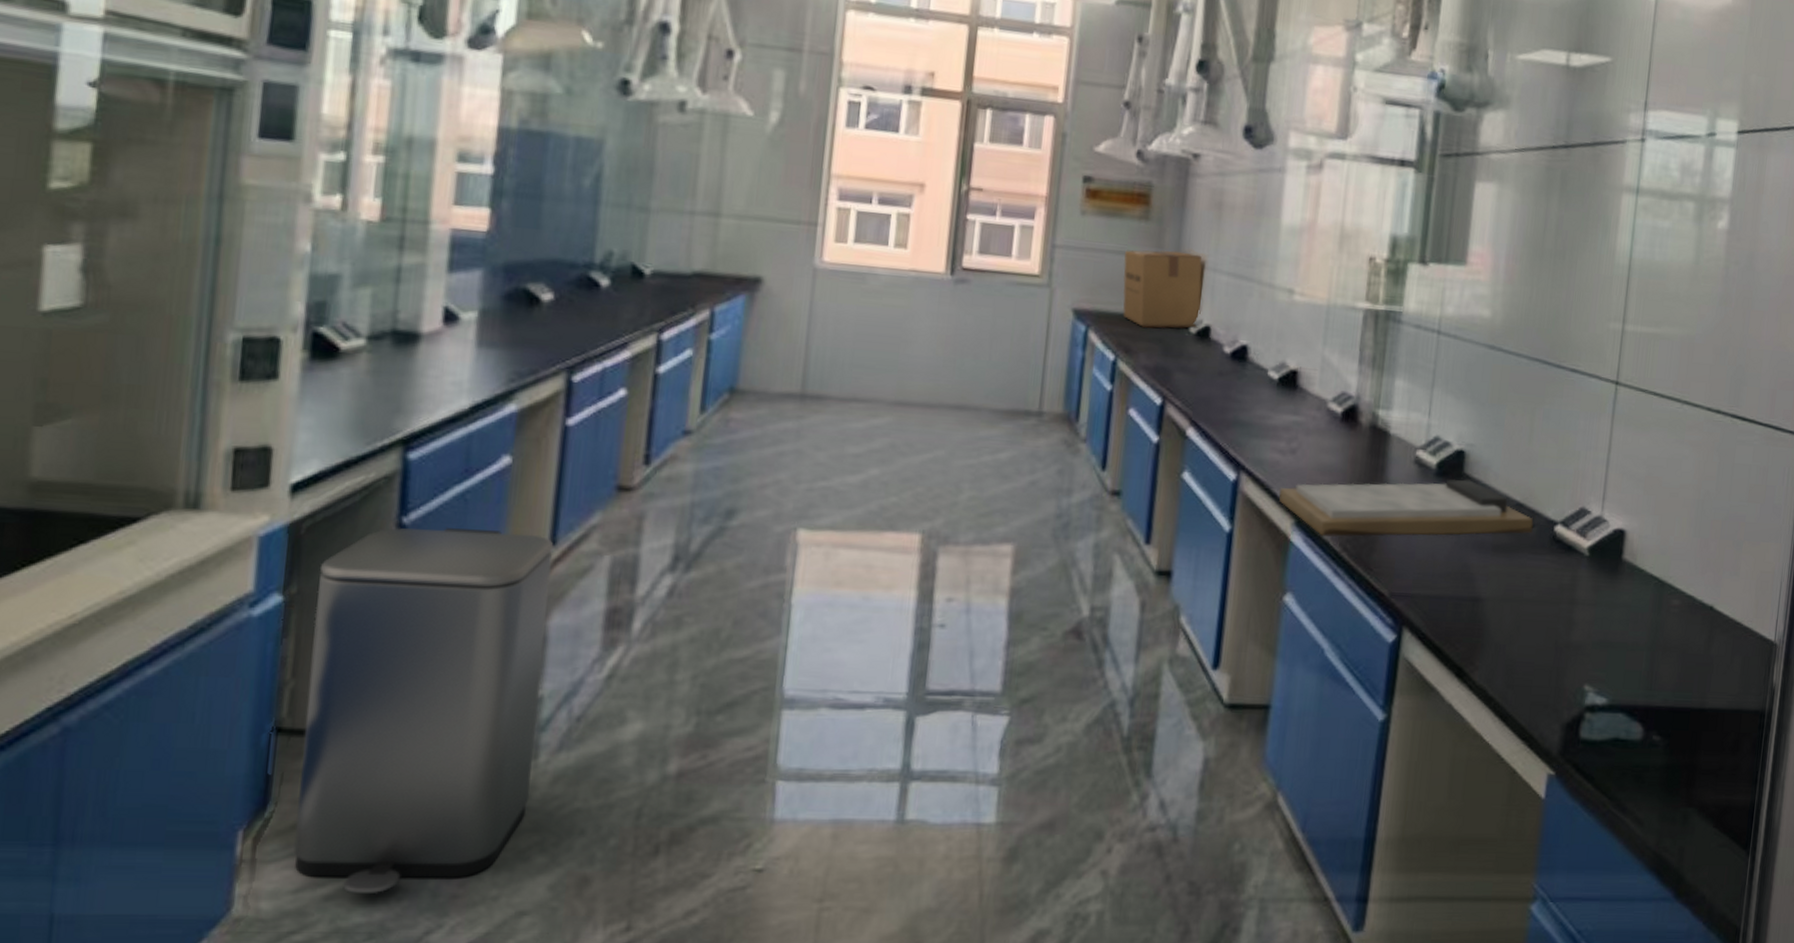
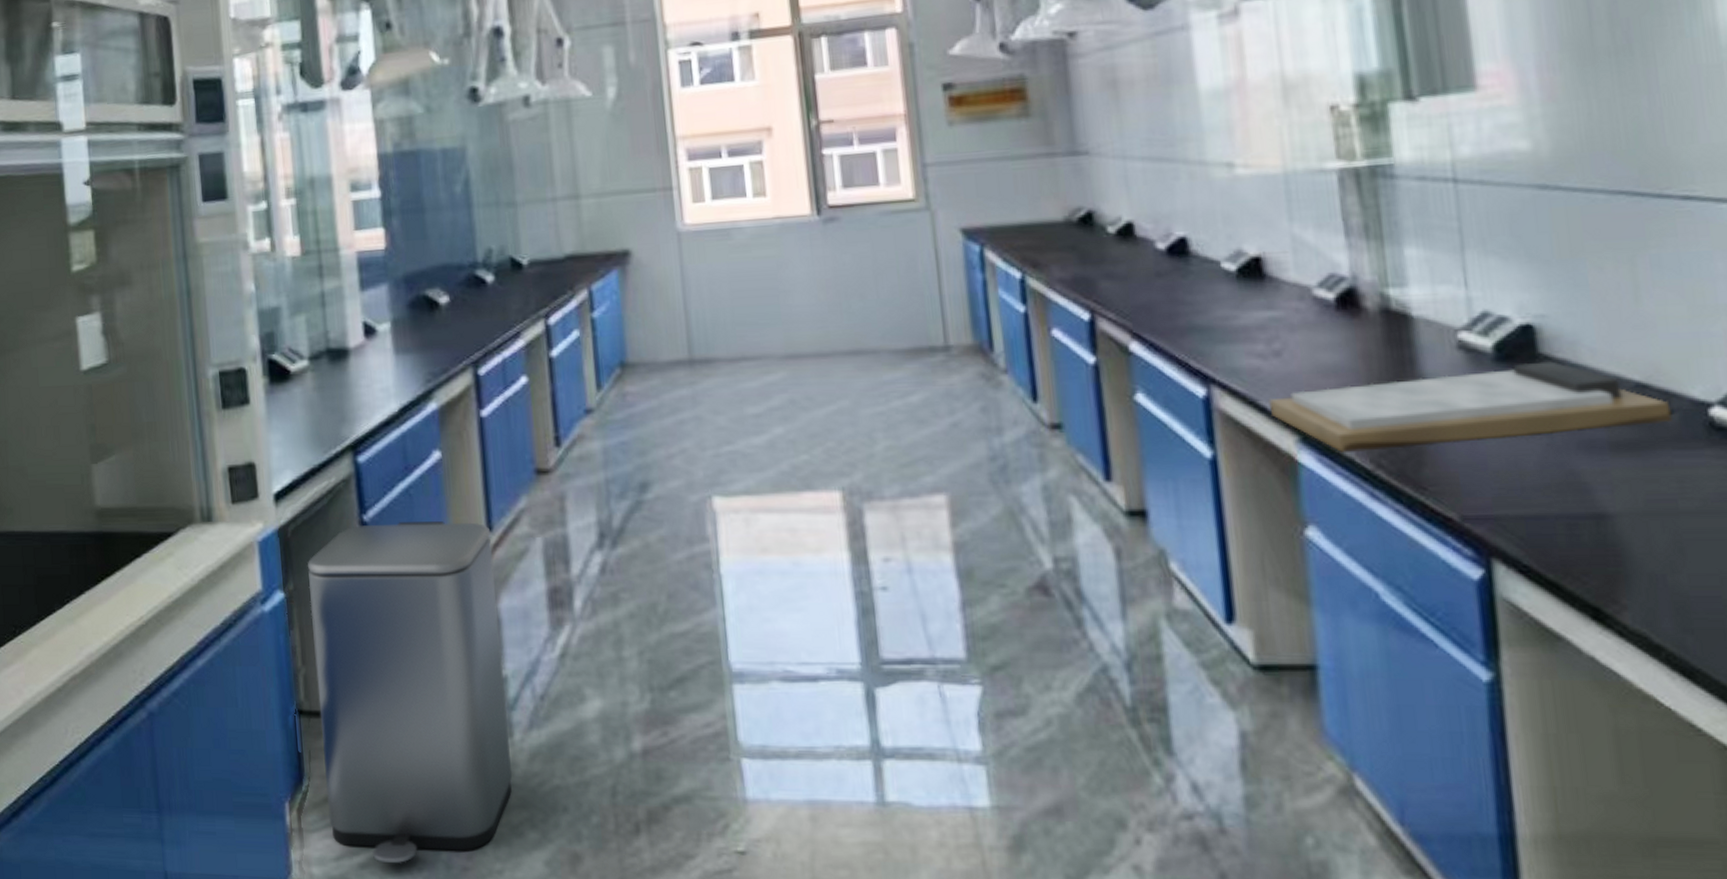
box: present [1122,249,1202,329] -> none [1009,143,1117,236]

